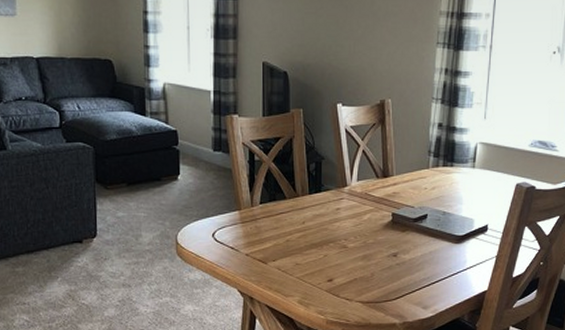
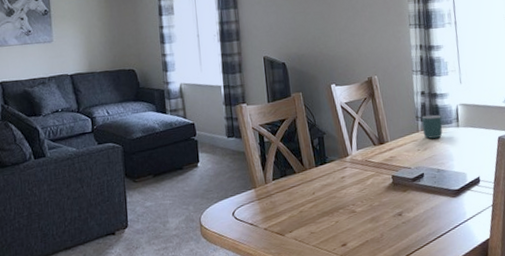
mug: none [433,151,457,177] -> present [422,114,443,139]

